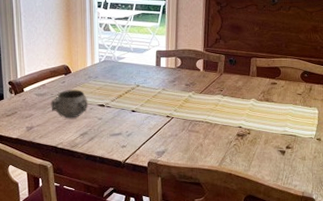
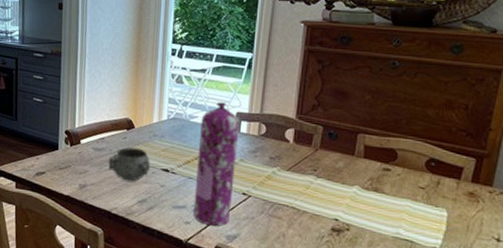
gas cylinder: none [127,43,160,146] -> present [193,102,240,226]

